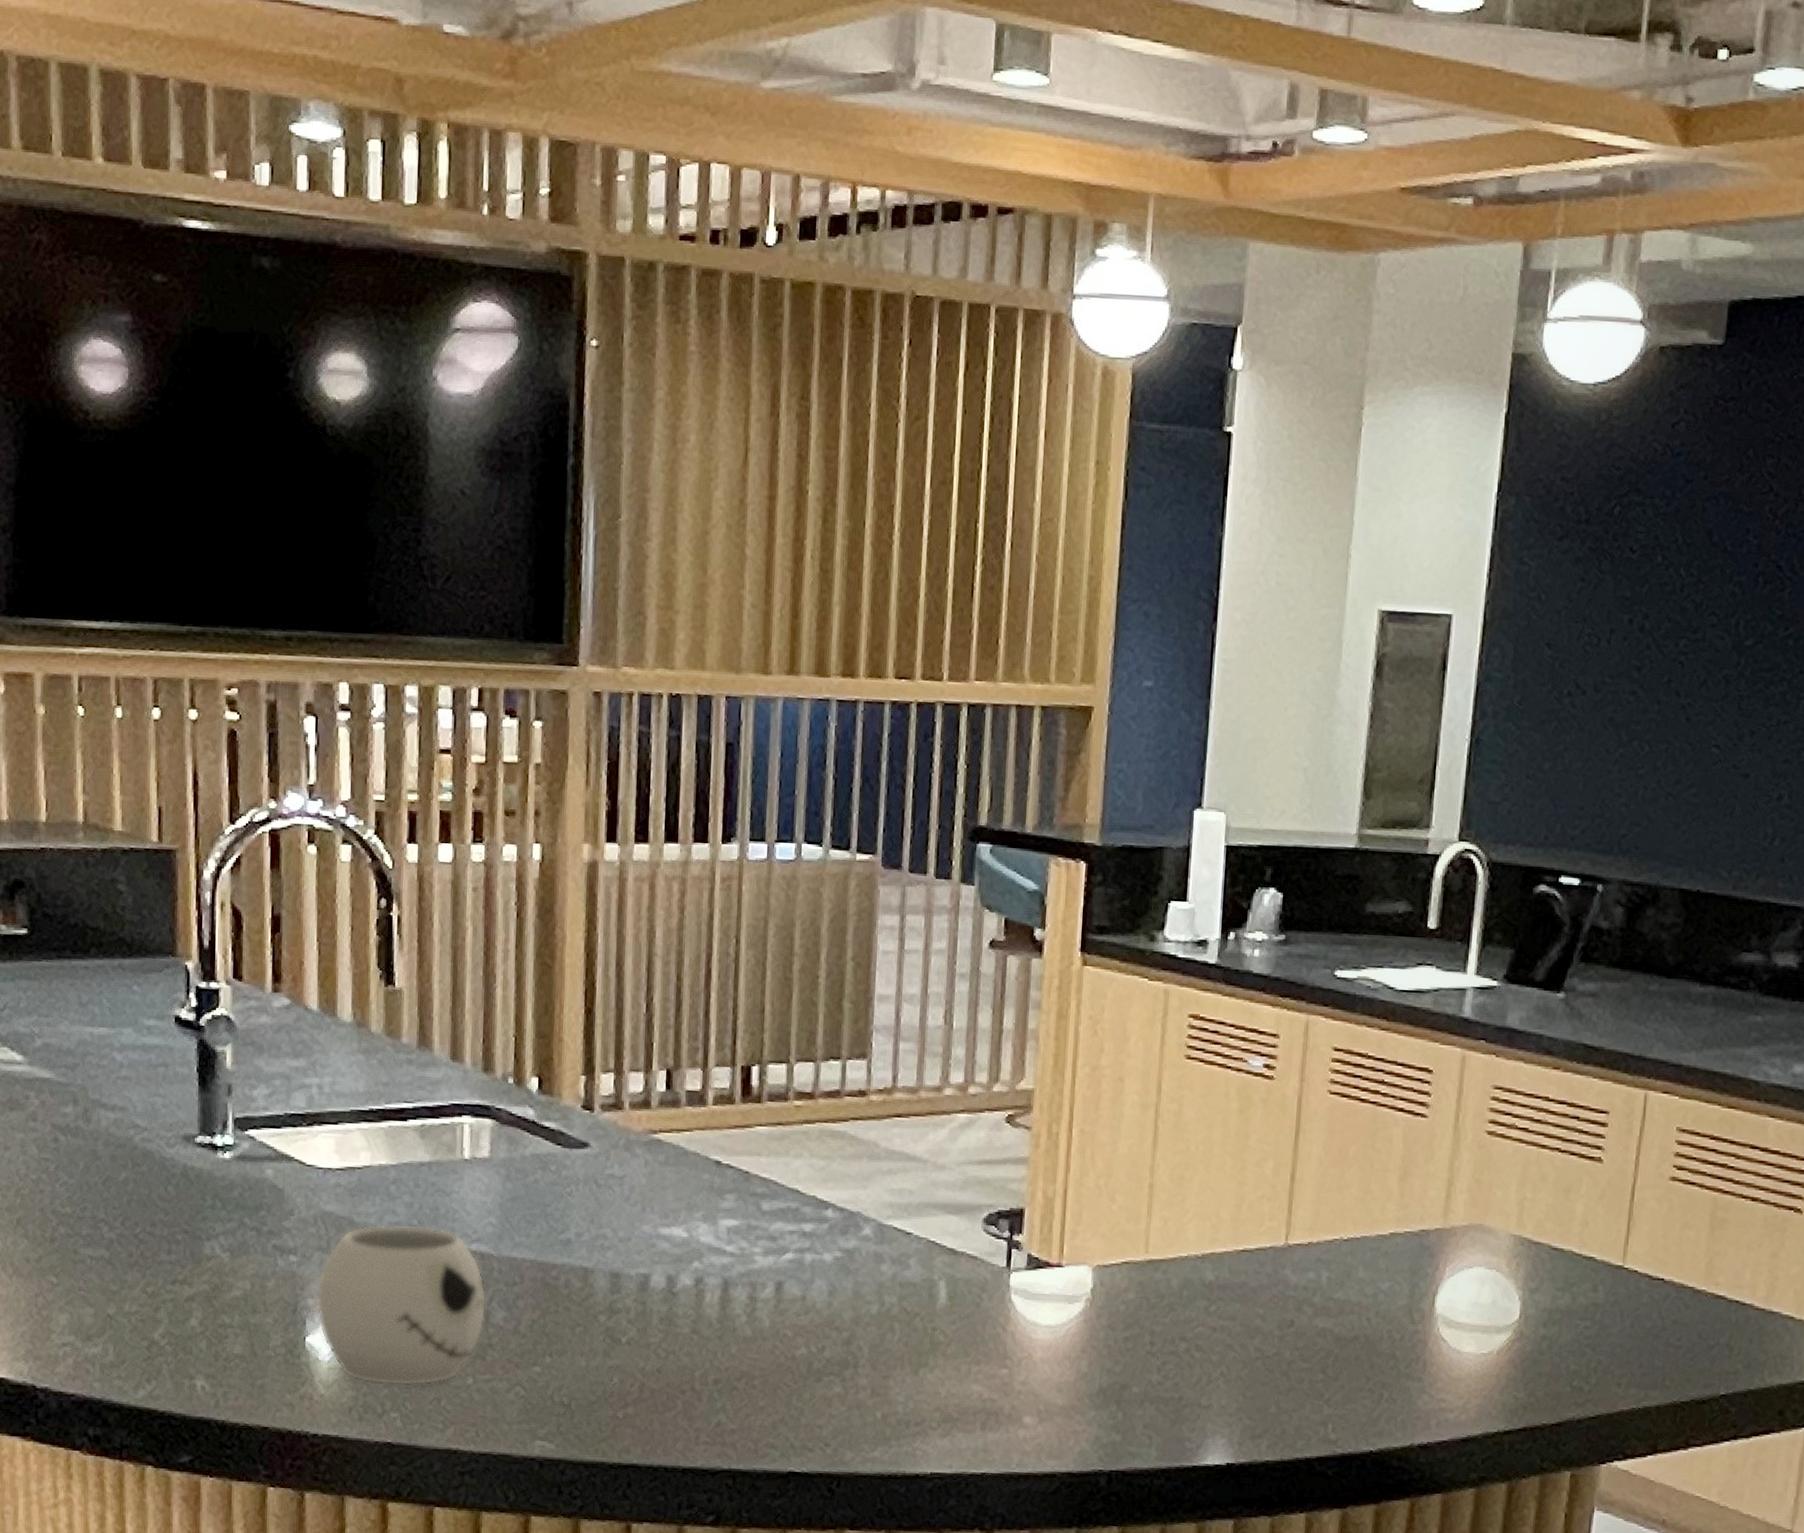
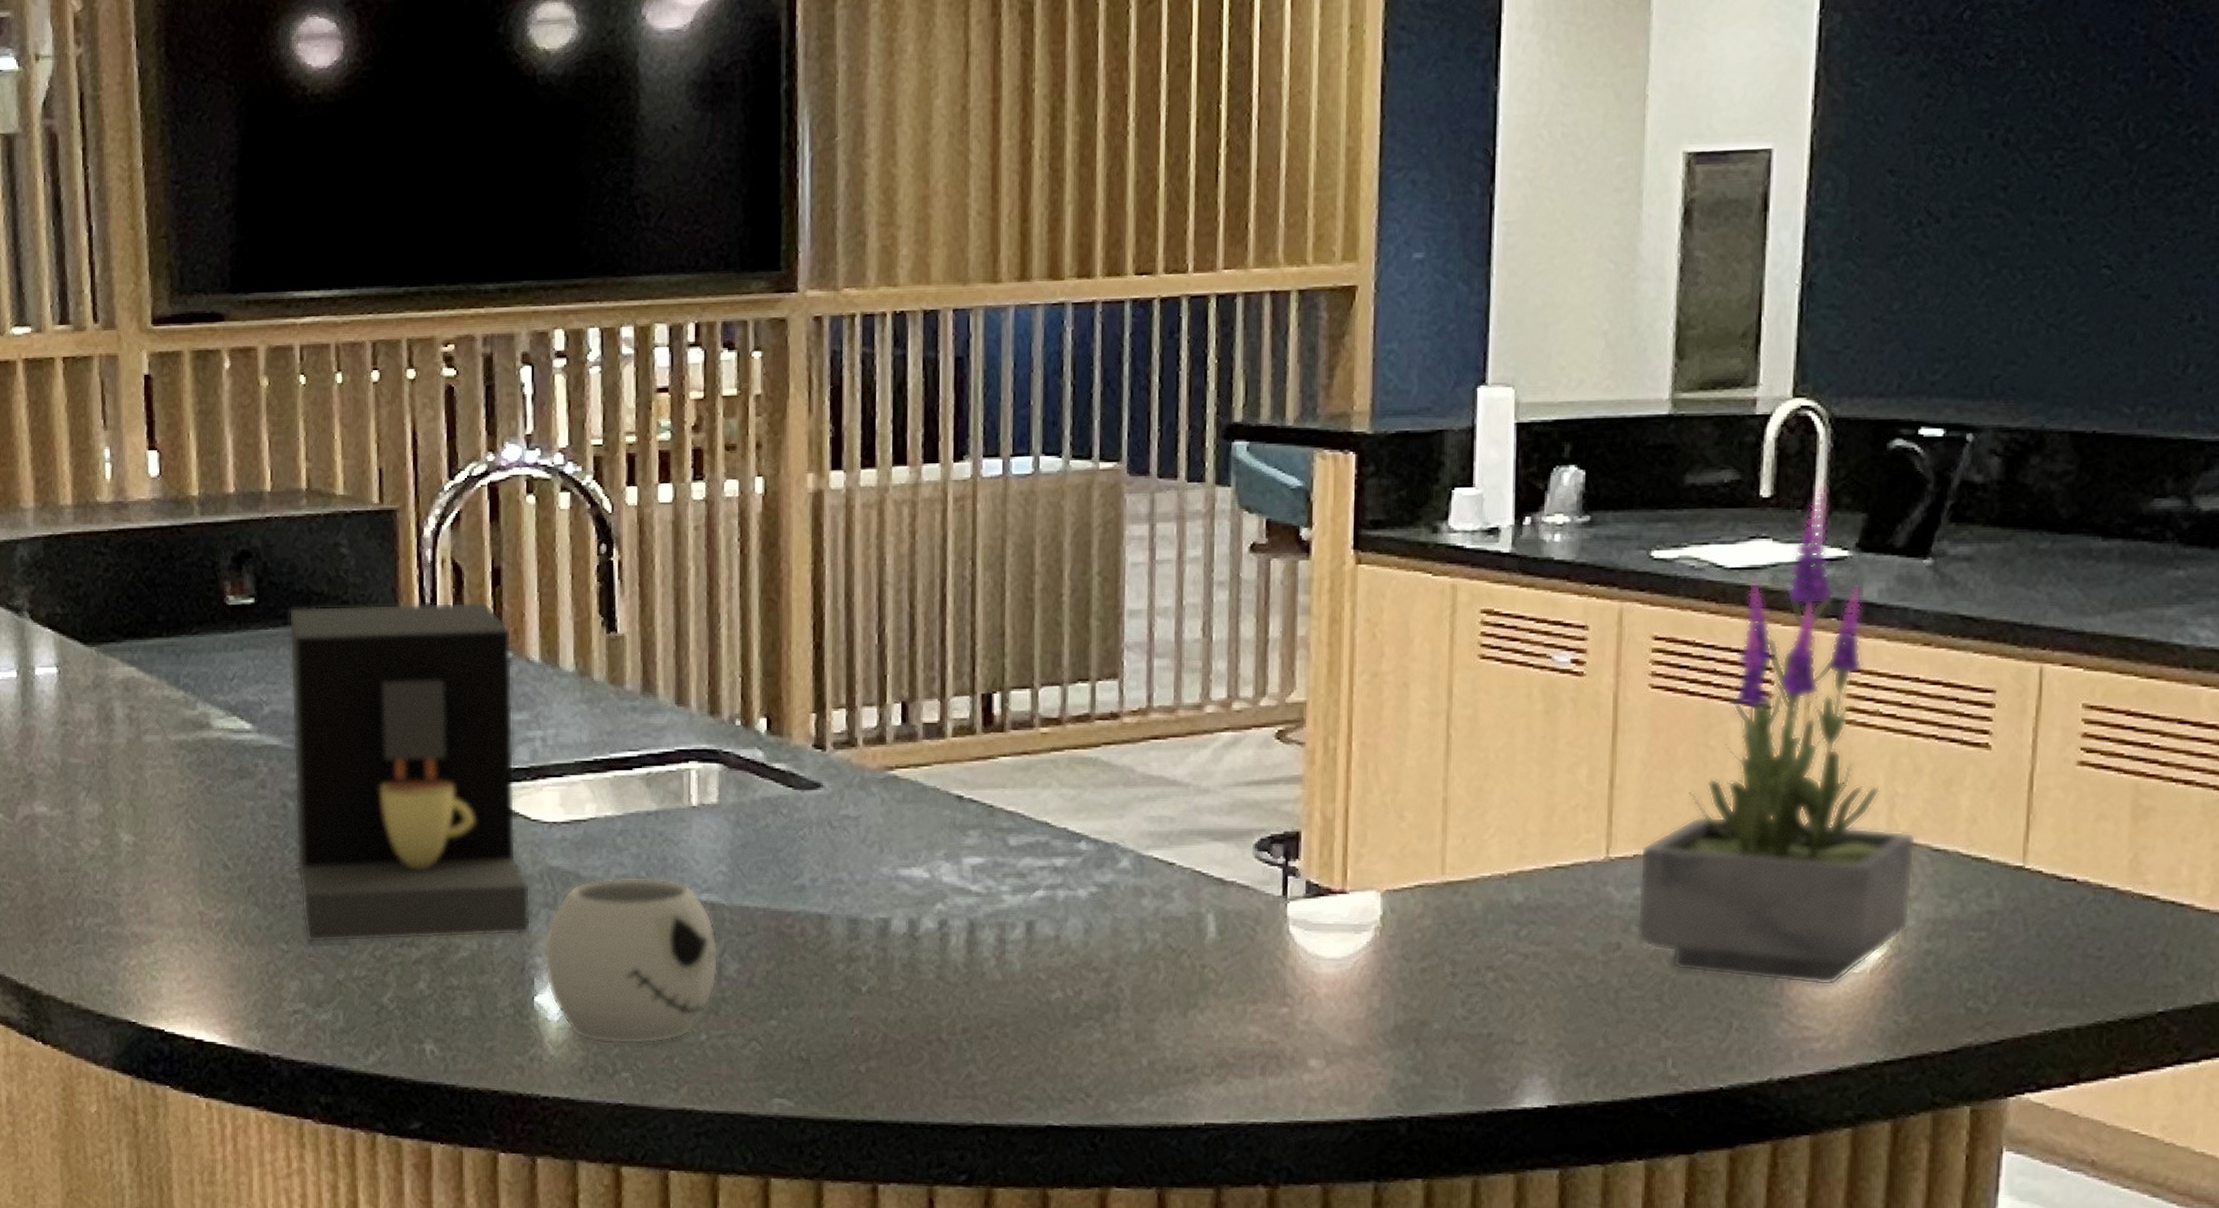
coffee maker: none [63,941,304,1277] -> present [289,602,531,943]
potted plant: none [1308,922,1540,1364] -> present [1637,486,1917,986]

